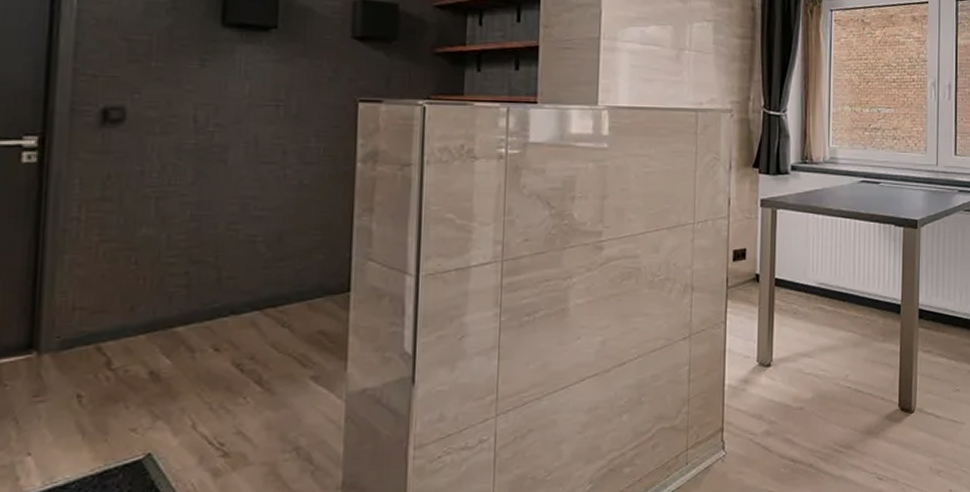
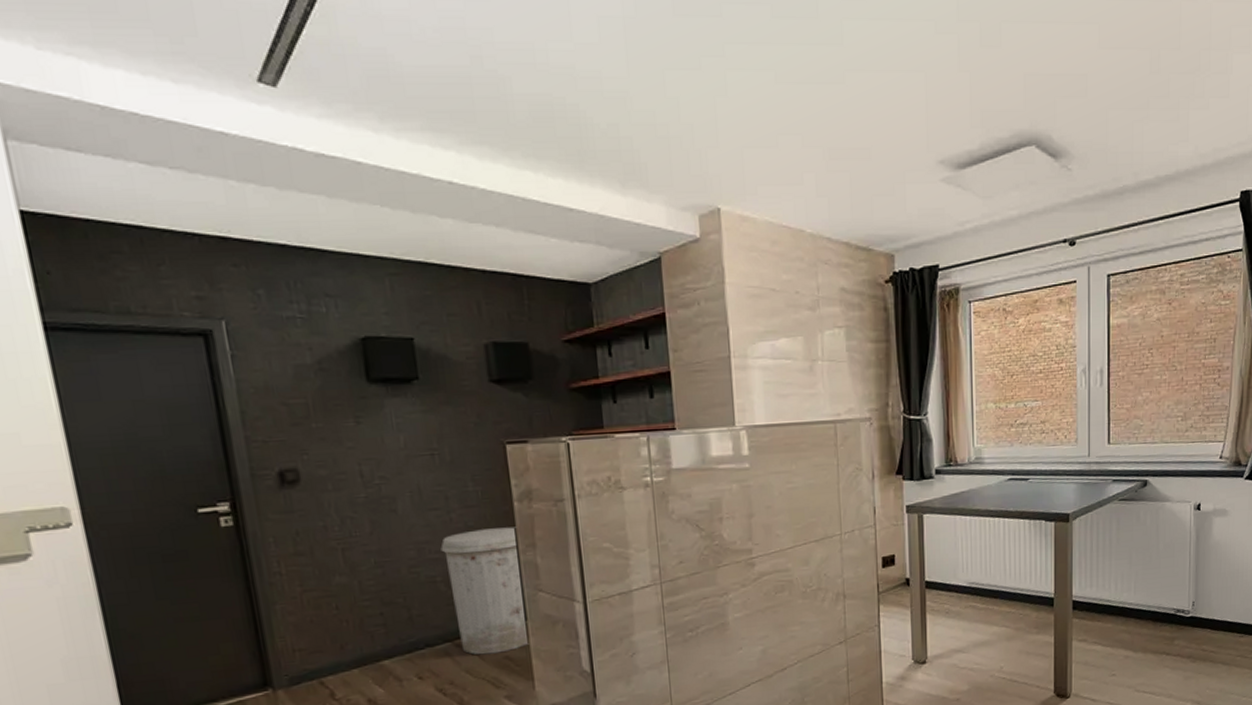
trash can: none [268,188,356,327] -> present [440,526,529,655]

